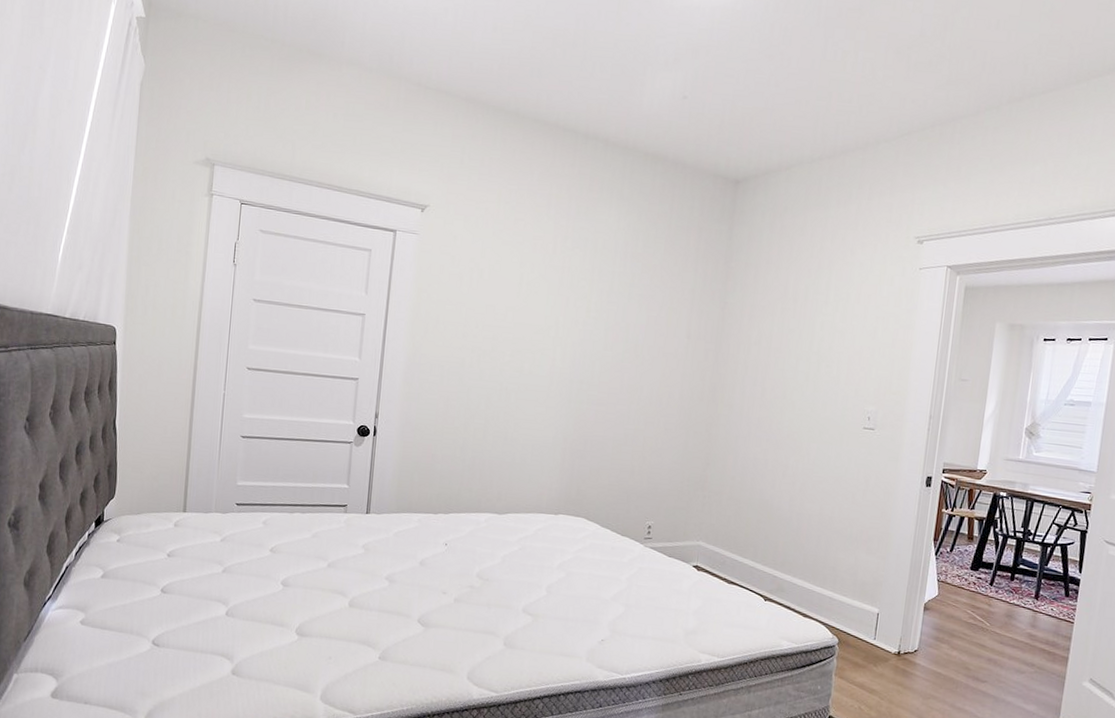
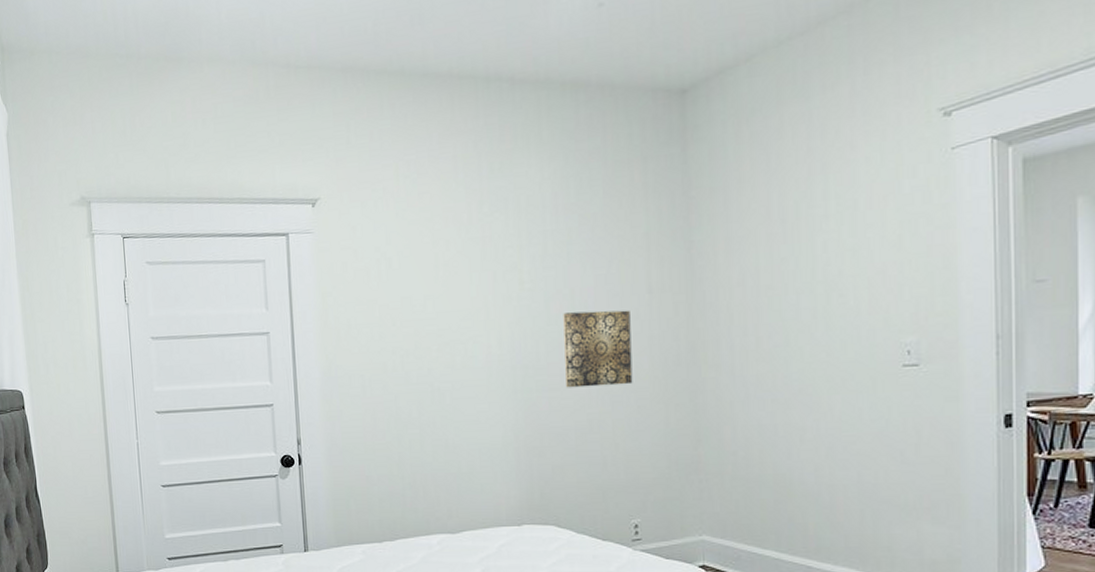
wall art: none [611,342,671,410] -> present [563,310,633,388]

